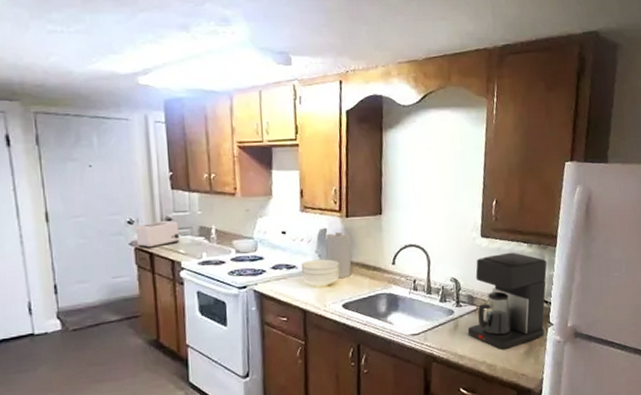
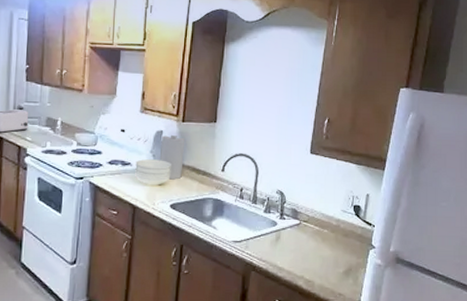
coffee maker: present [467,252,547,349] -> none [288,171,374,266]

